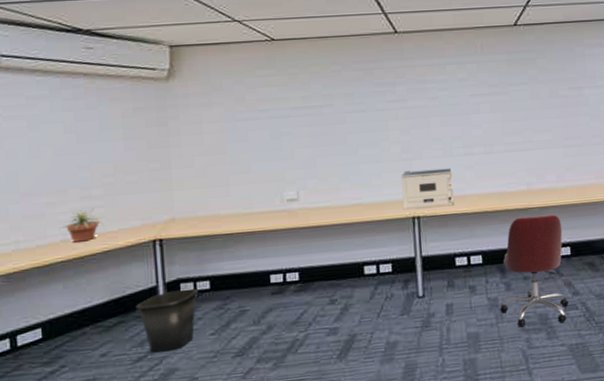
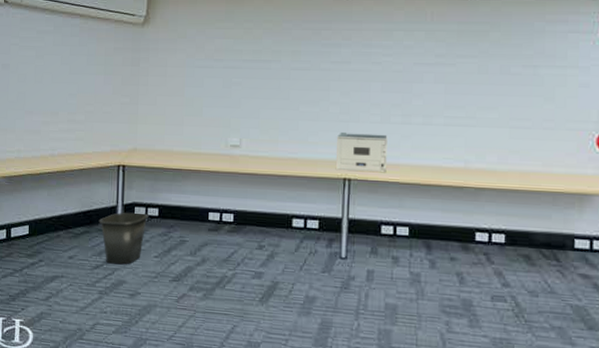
potted plant: present [58,209,104,243] -> none [49,131,83,158]
office chair: present [500,214,568,327] -> none [421,195,499,314]

